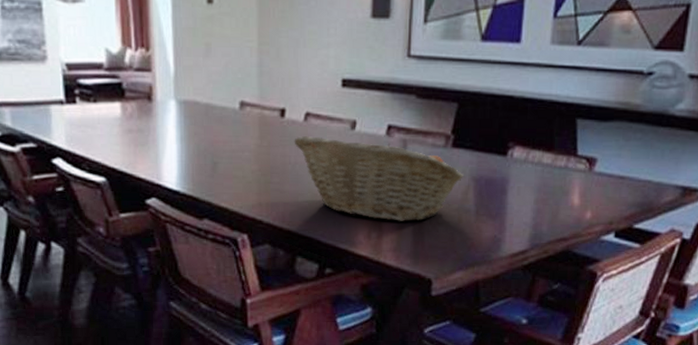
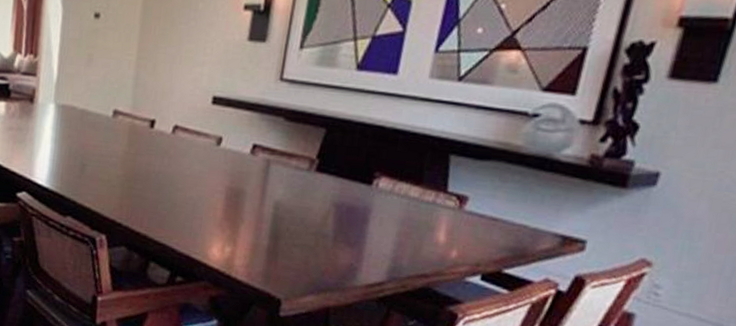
fruit basket: present [294,136,464,221] -> none [160,147,325,240]

